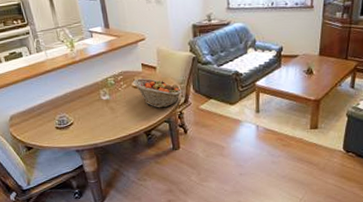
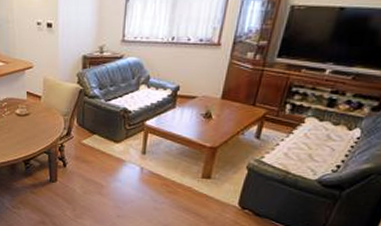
fruit basket: present [132,78,183,108] -> none [16,107,66,139]

